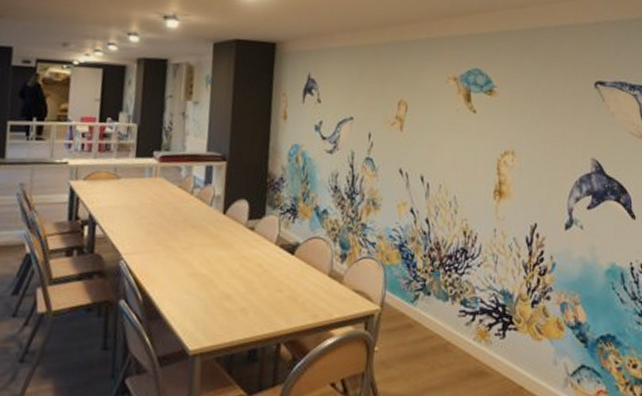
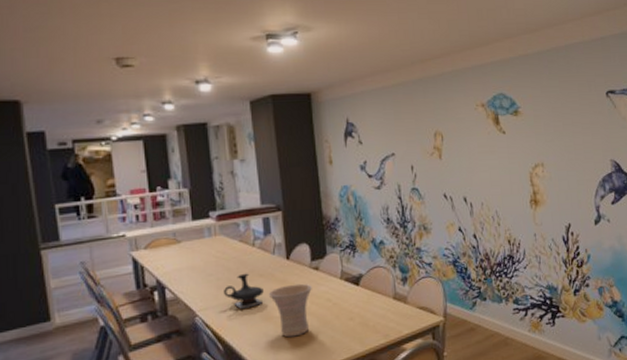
teapot: none [153,221,194,261] -> present [224,273,264,310]
vase: none [198,241,245,300] -> present [268,283,312,338]

